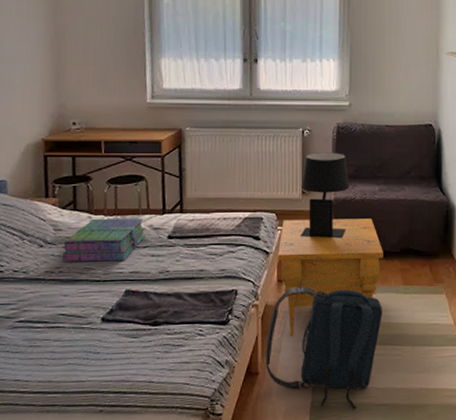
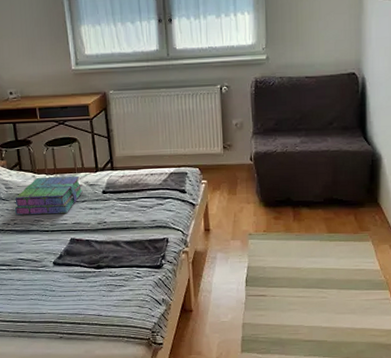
backpack: present [265,286,382,409] -> none [197,235,307,343]
nightstand: present [278,218,383,337] -> none [204,170,307,280]
table lamp: present [300,153,350,239] -> none [222,107,271,191]

